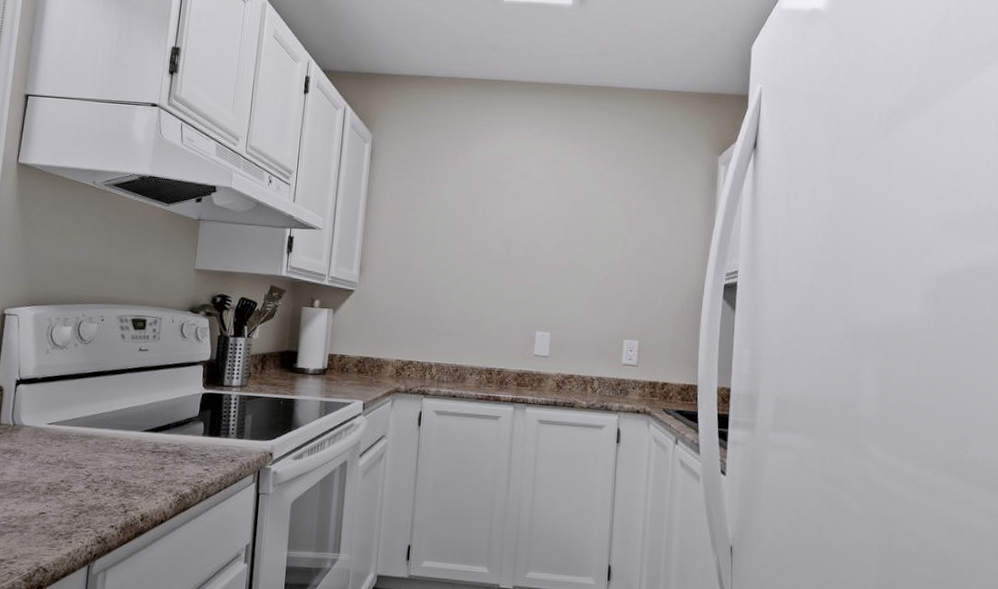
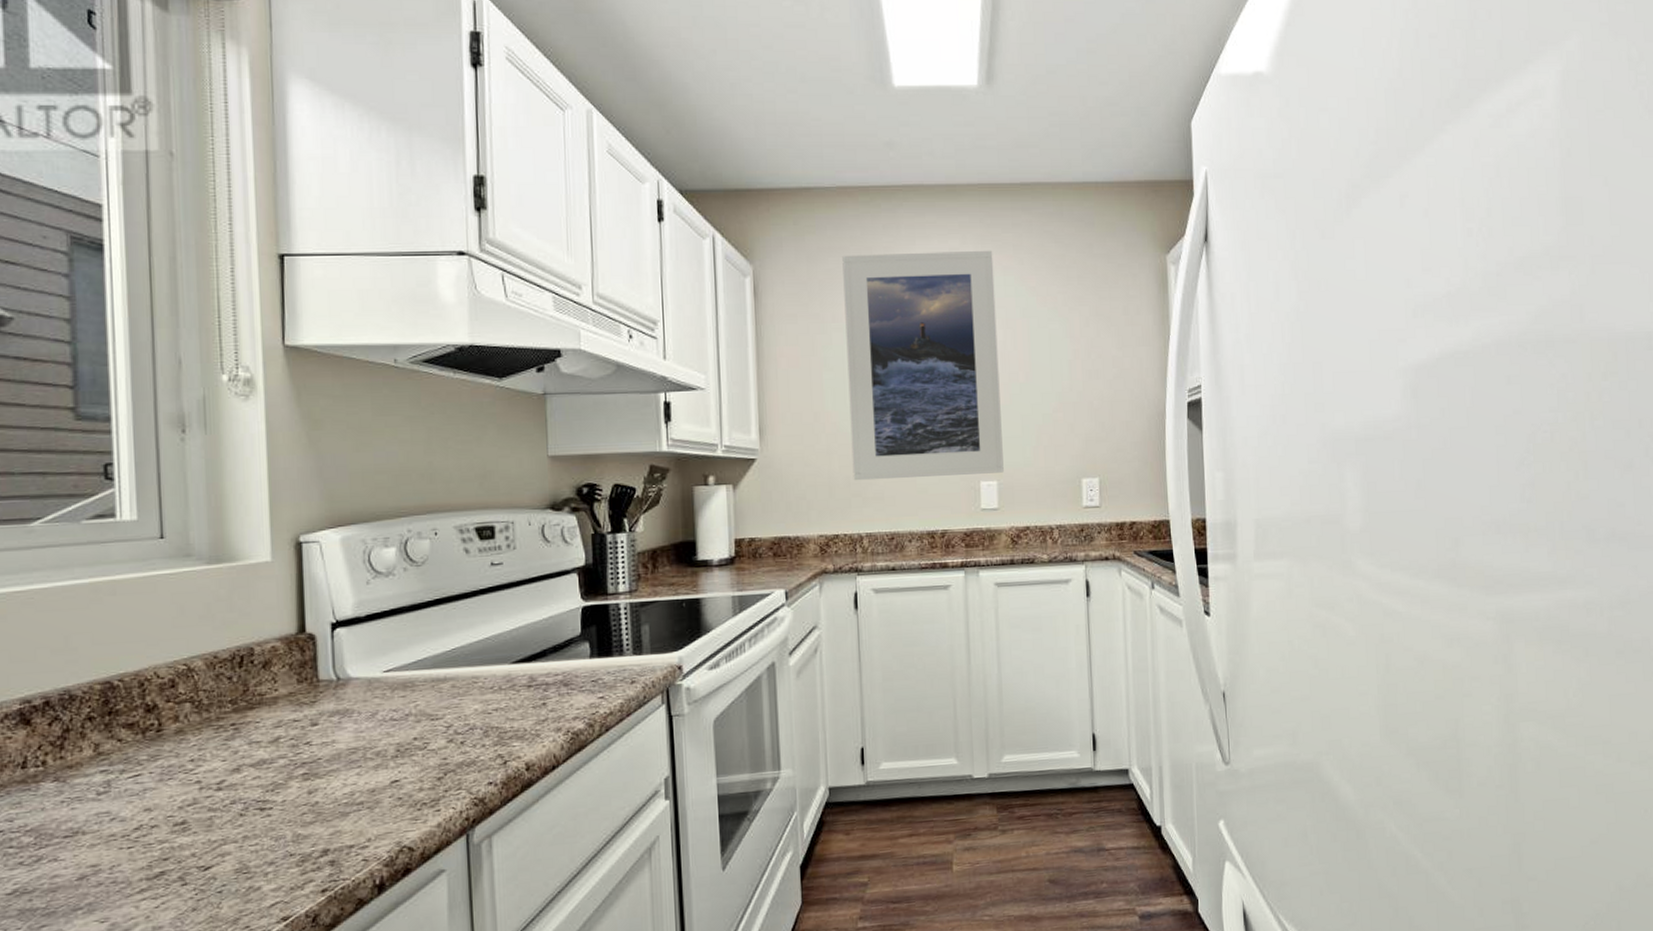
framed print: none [430,132,569,326] -> present [842,250,1004,481]

